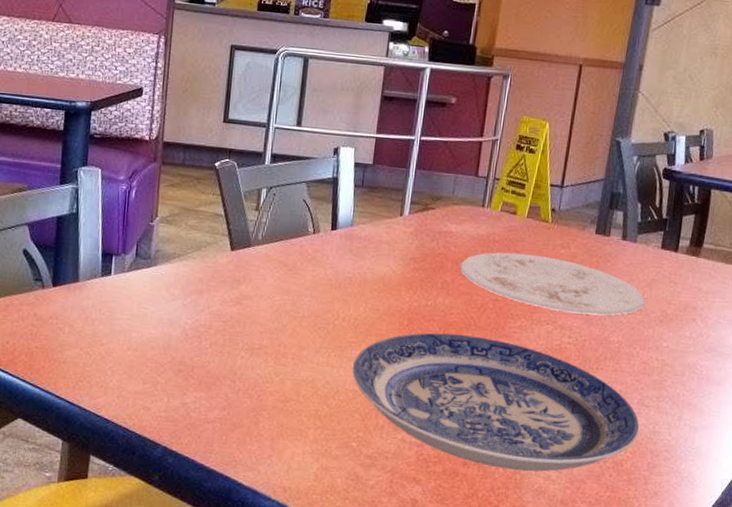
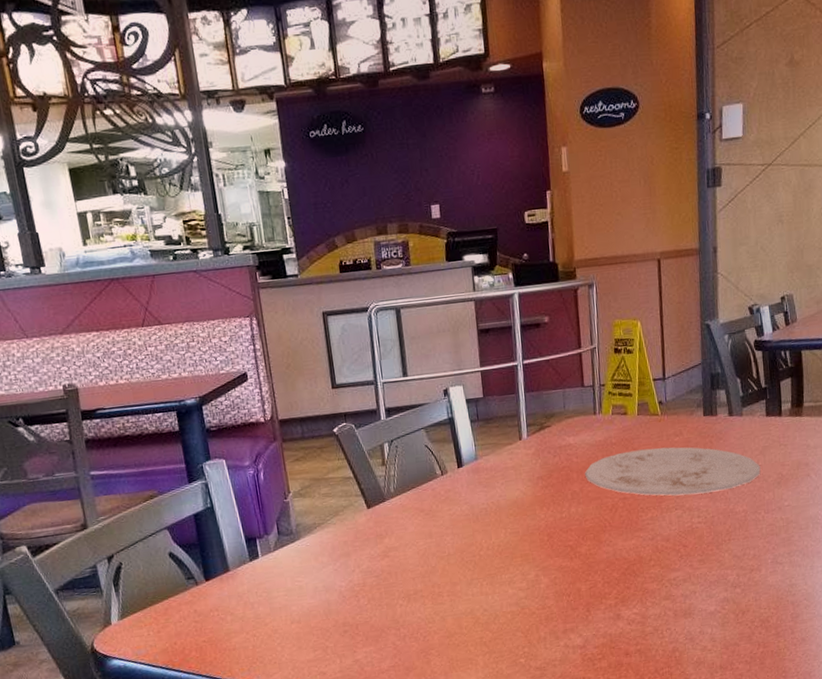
plate: present [352,333,640,472] -> none [505,534,778,651]

